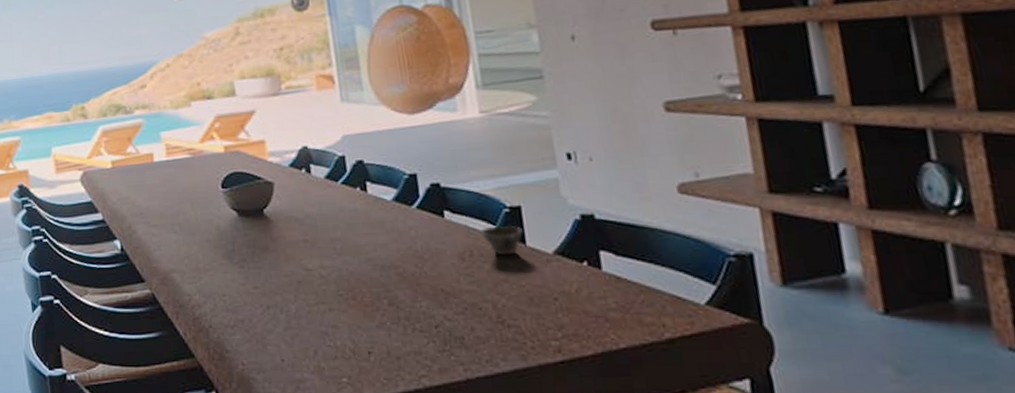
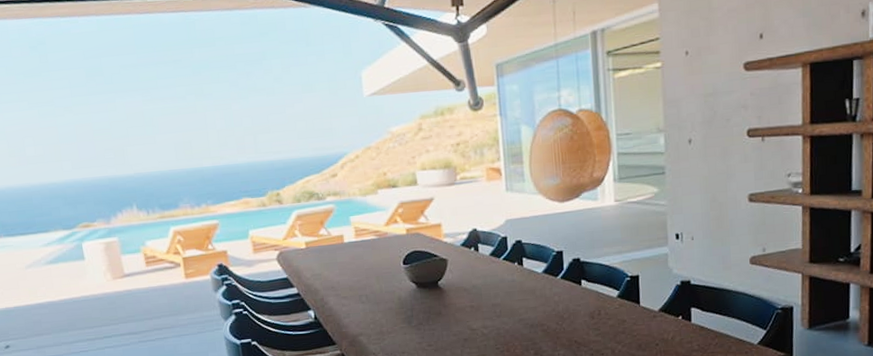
cup: present [480,226,523,256] -> none [607,291,638,314]

